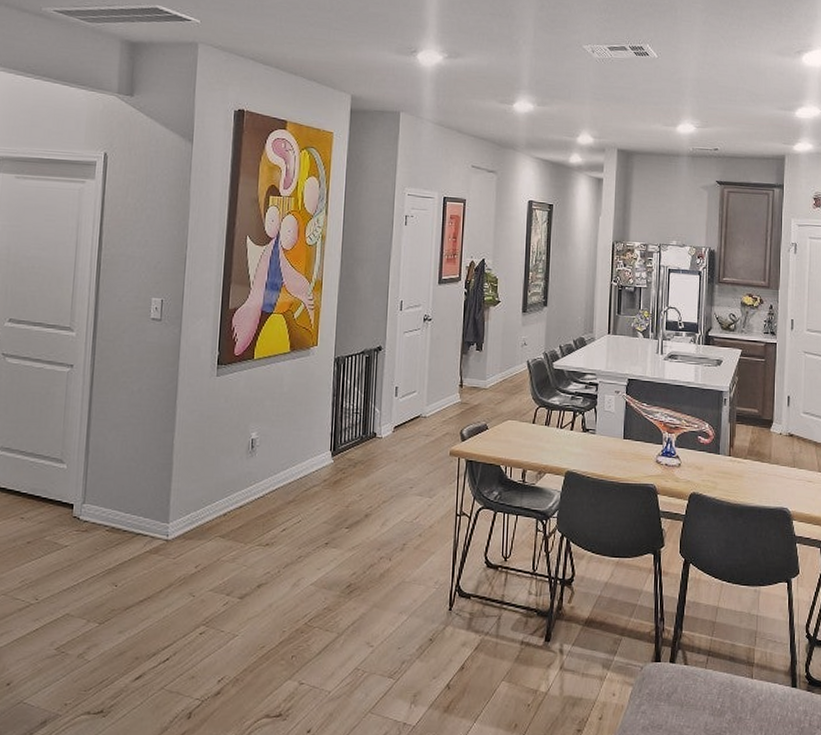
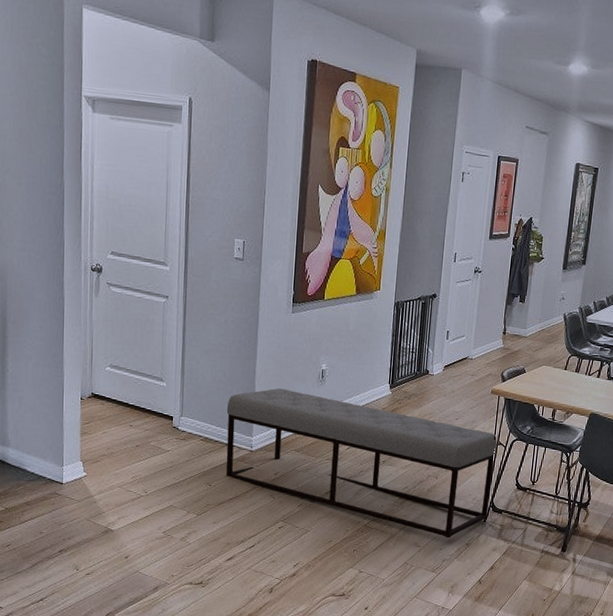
bench: none [135,463,461,634] -> present [225,388,498,539]

